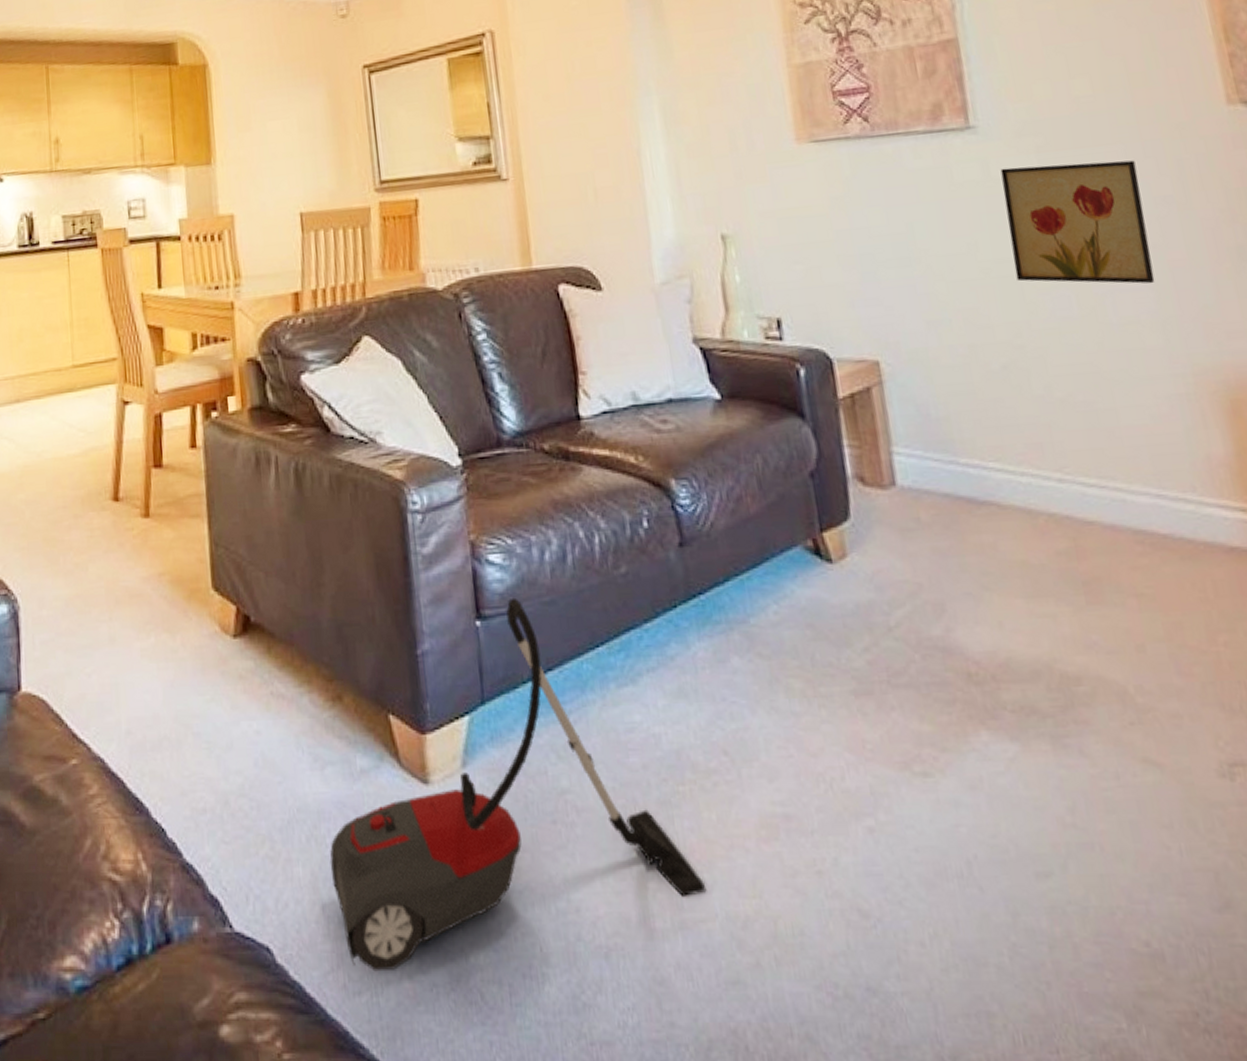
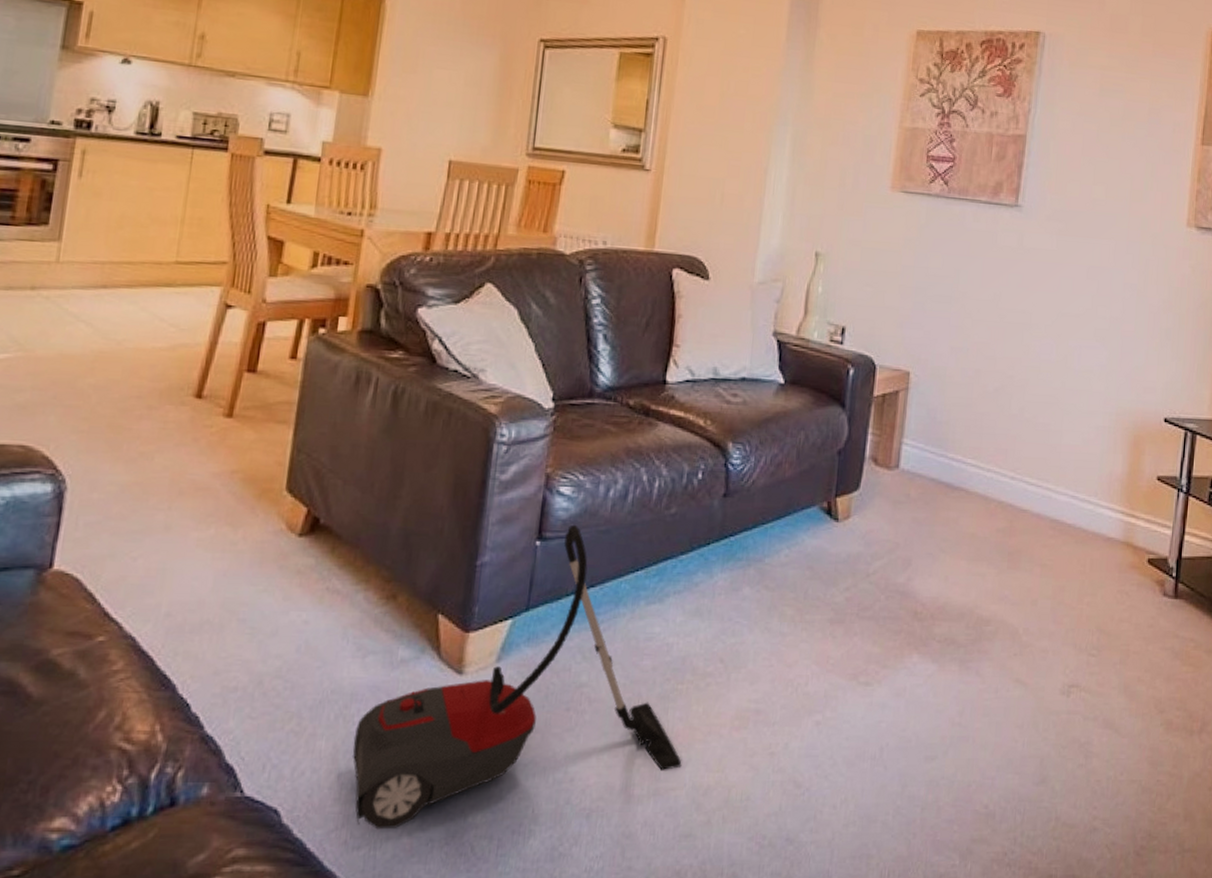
wall art: present [1000,160,1155,284] -> none [1021,242,1119,346]

